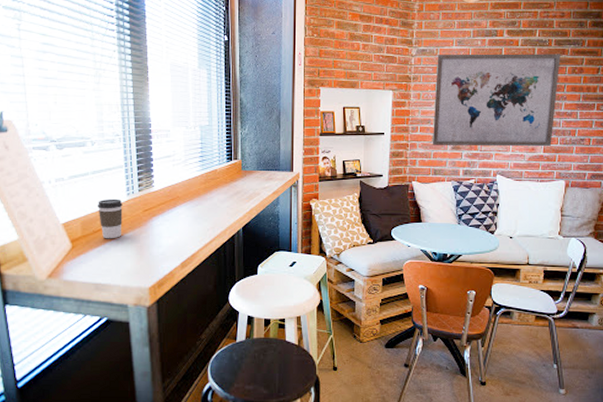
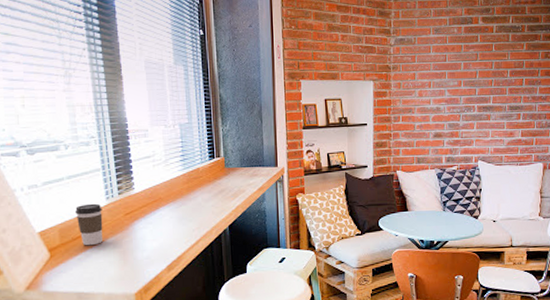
wall art: present [432,54,560,147] -> none [414,39,534,134]

